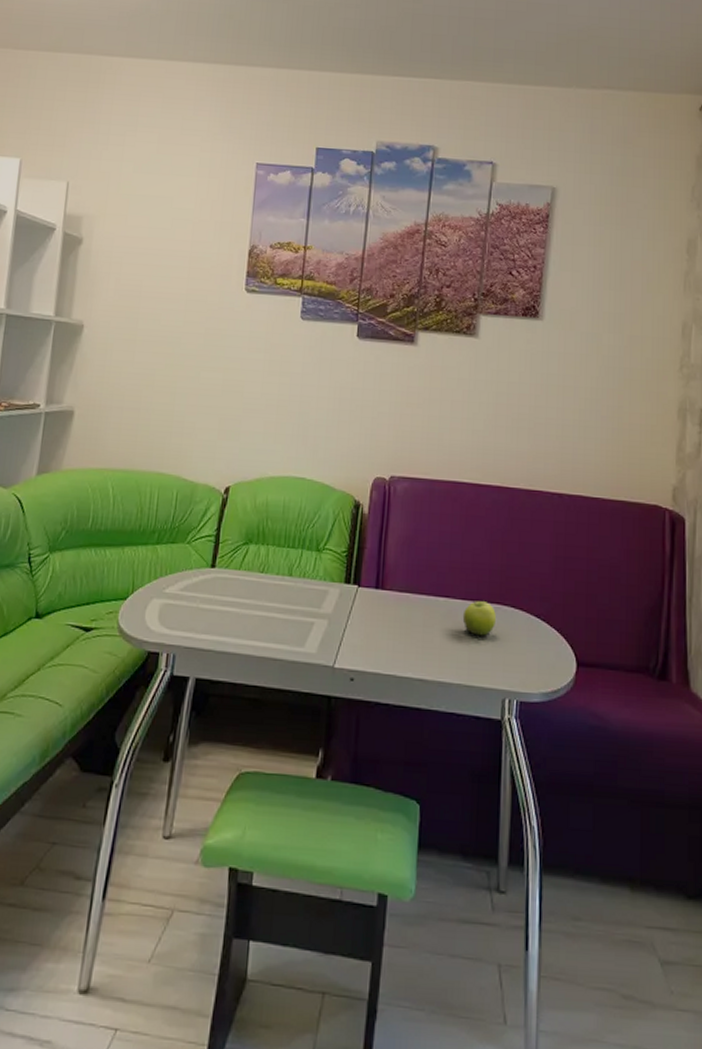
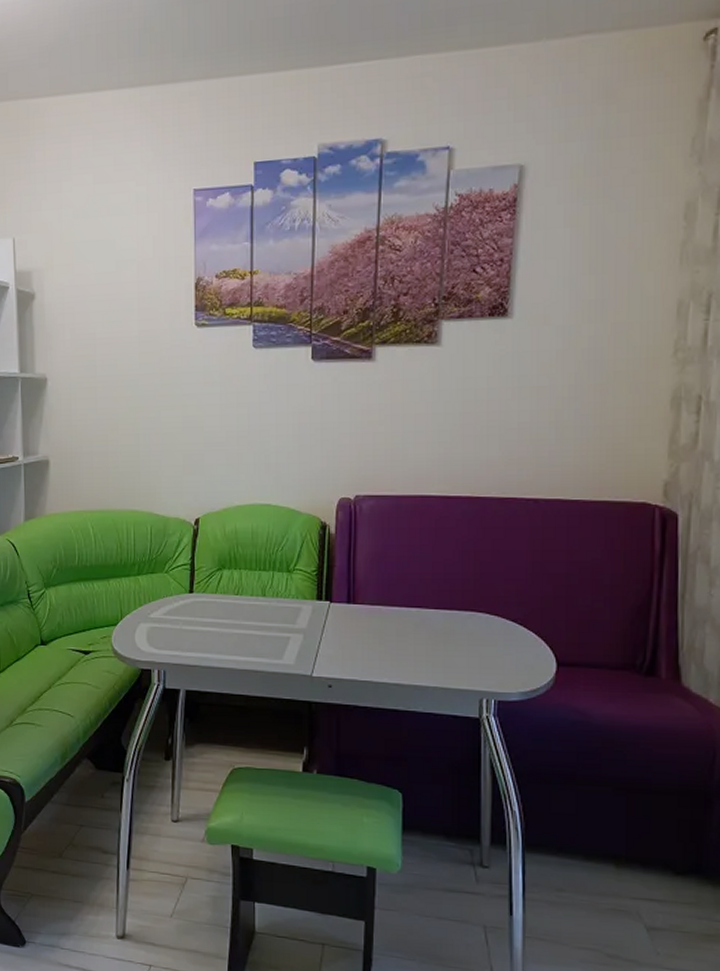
fruit: present [462,601,496,636] -> none [436,609,470,642]

